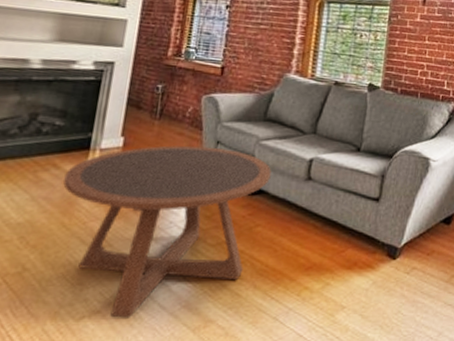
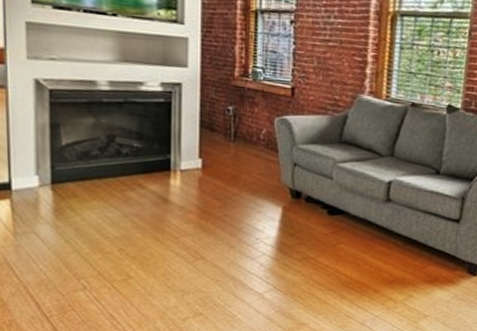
coffee table: present [63,145,272,318] -> none [151,167,350,320]

